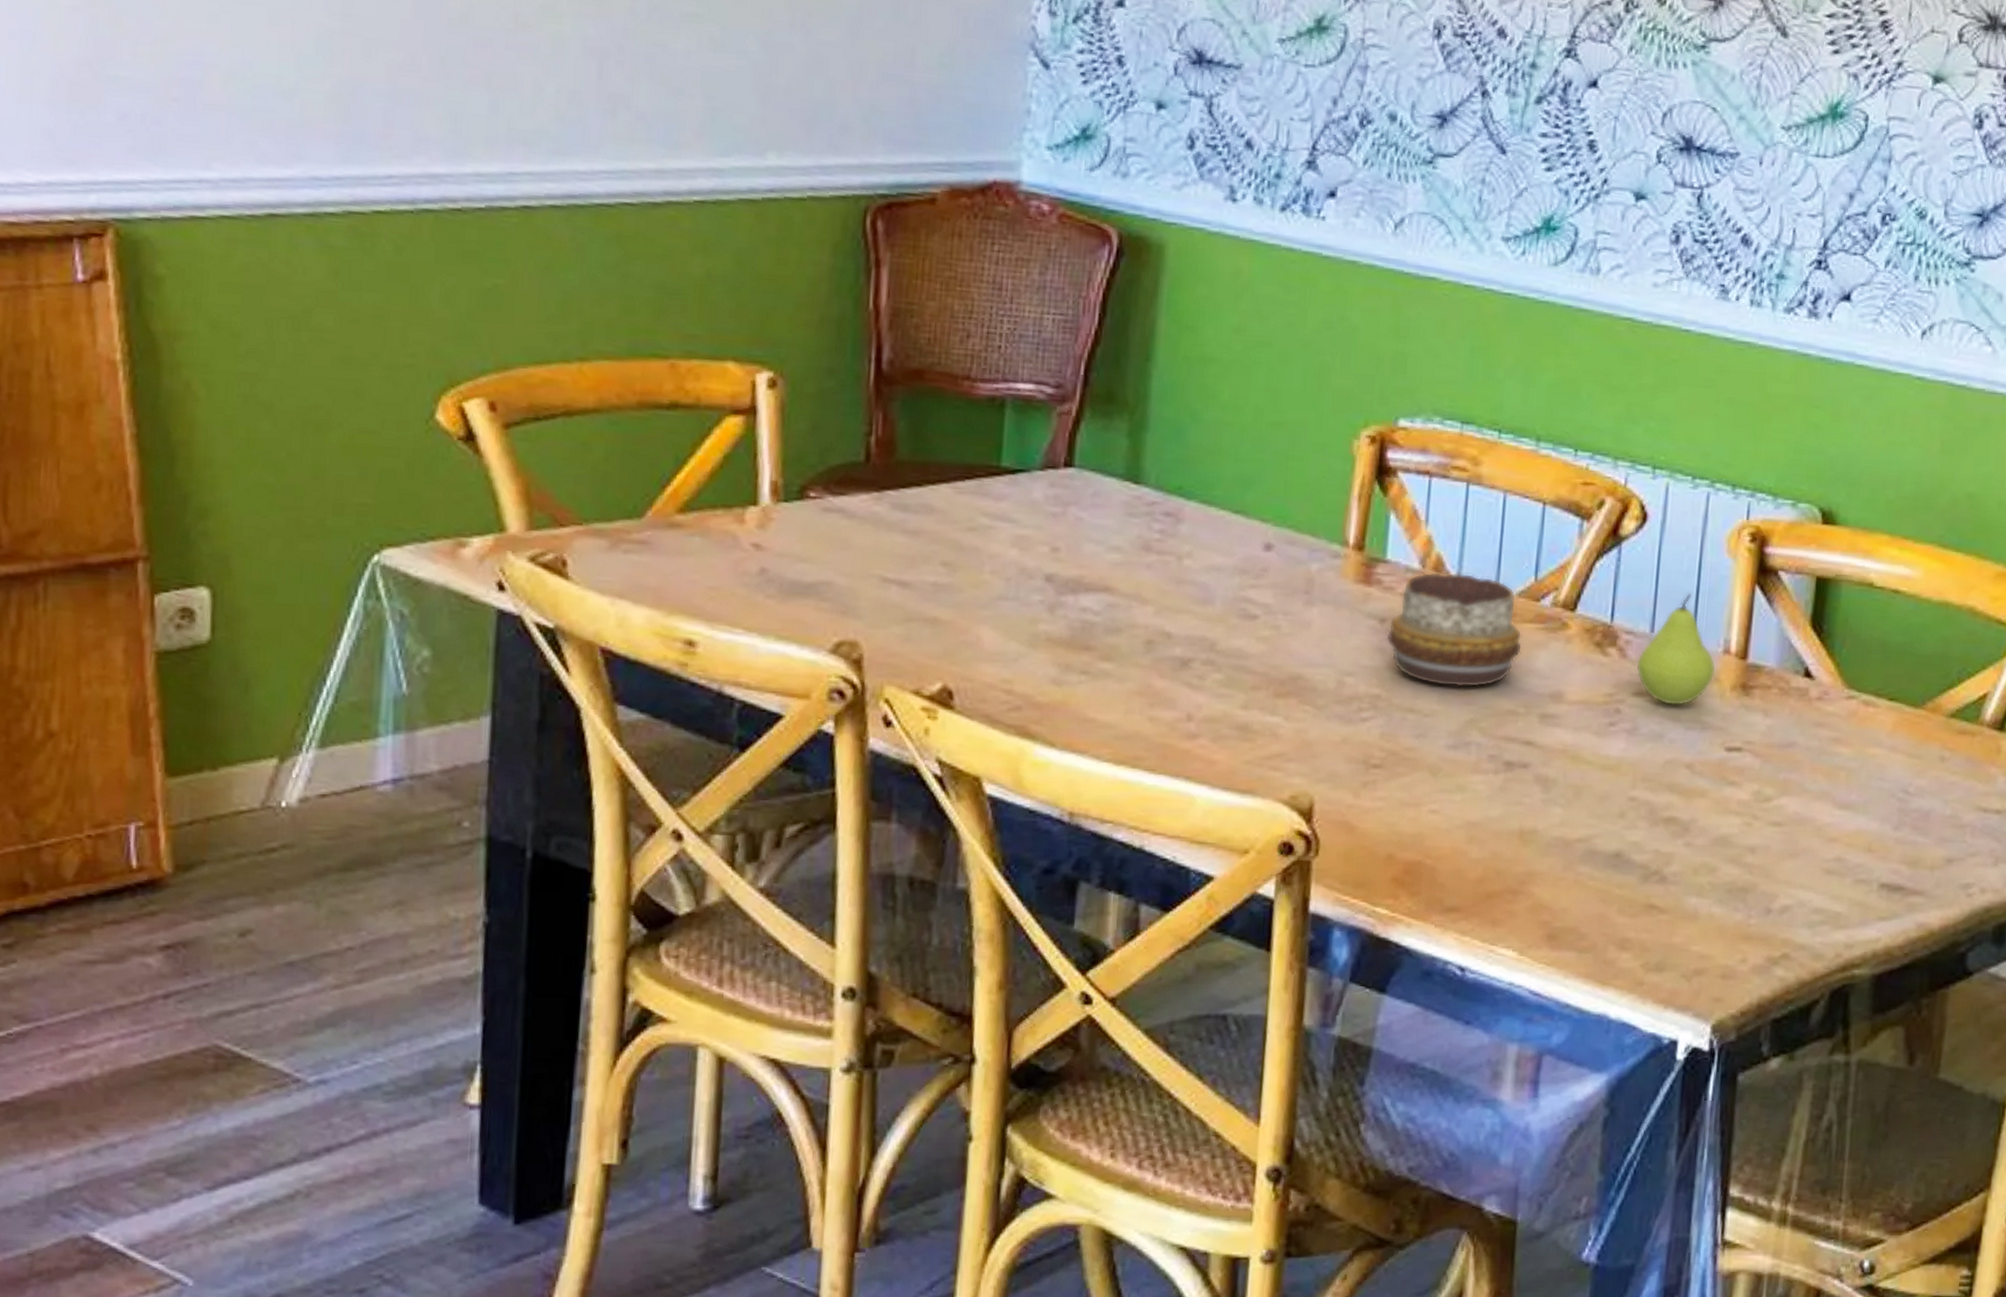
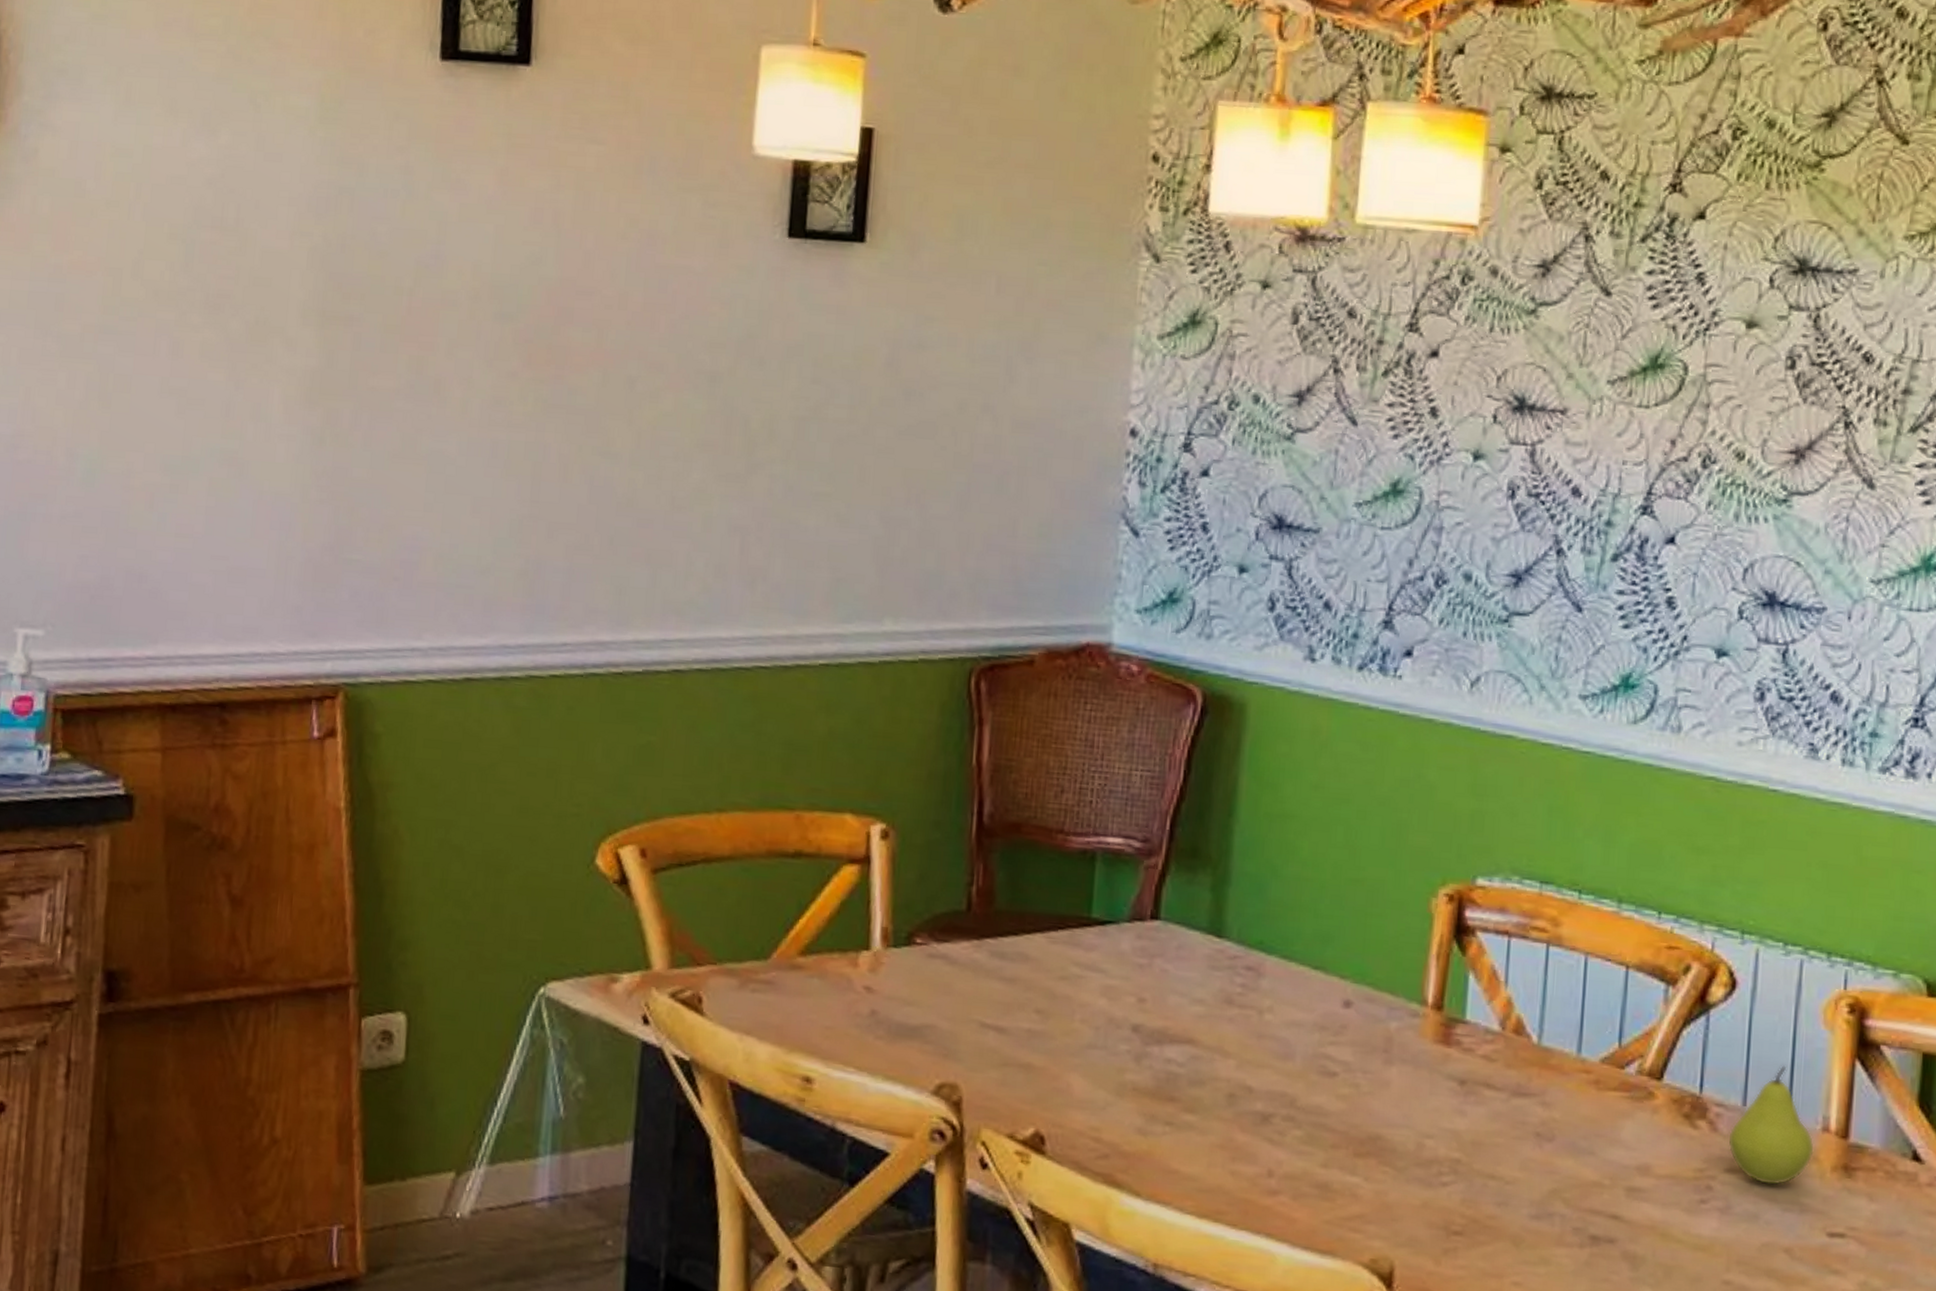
decorative bowl: present [1386,572,1523,688] -> none [1466,1034,1607,1157]

